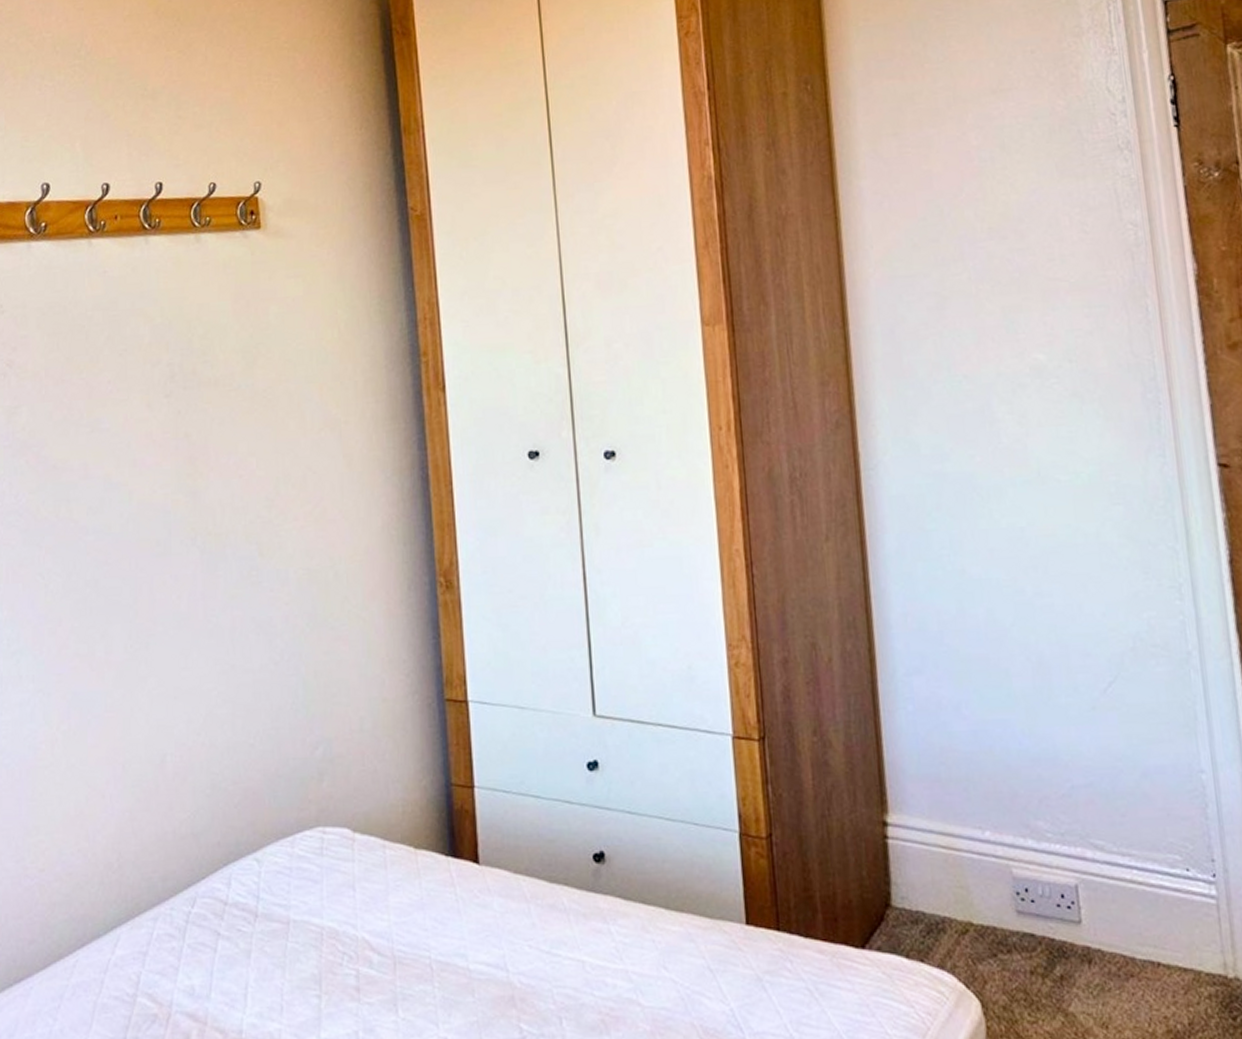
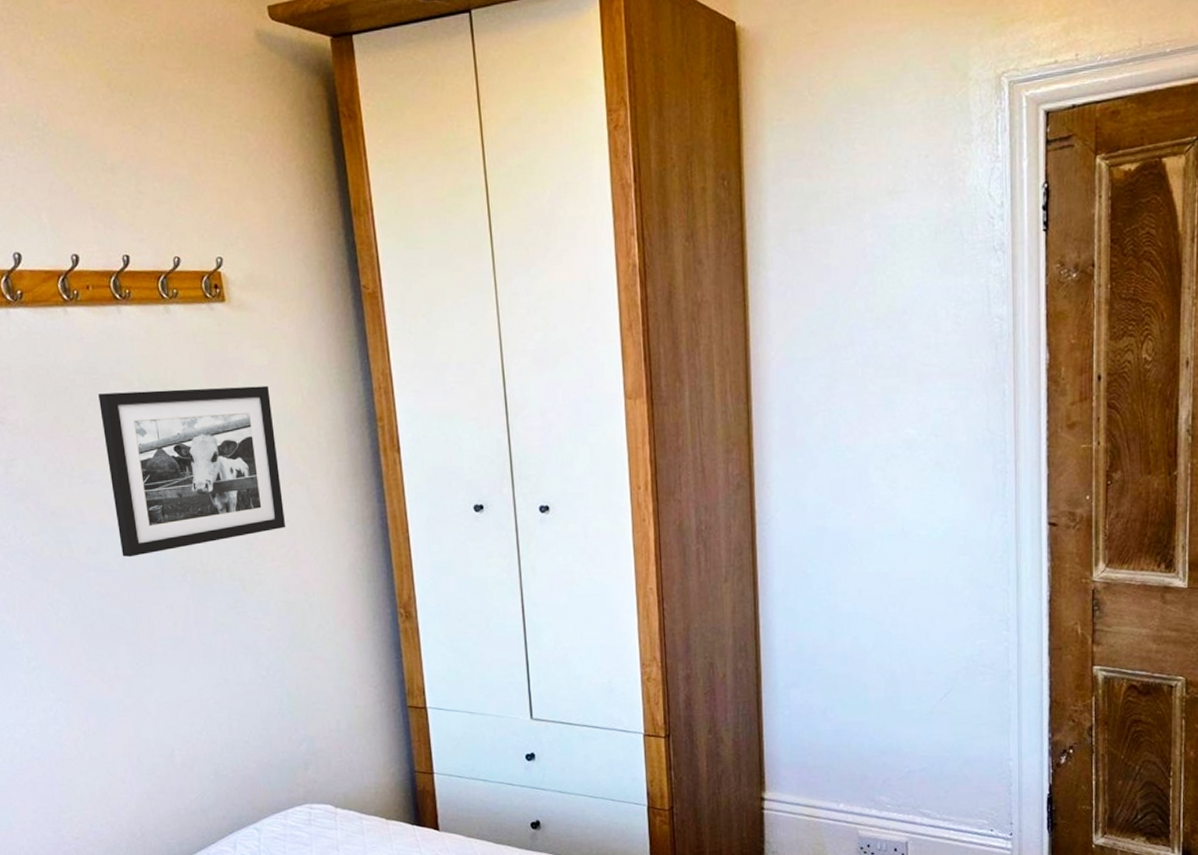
picture frame: none [116,319,313,517] -> present [98,386,286,557]

